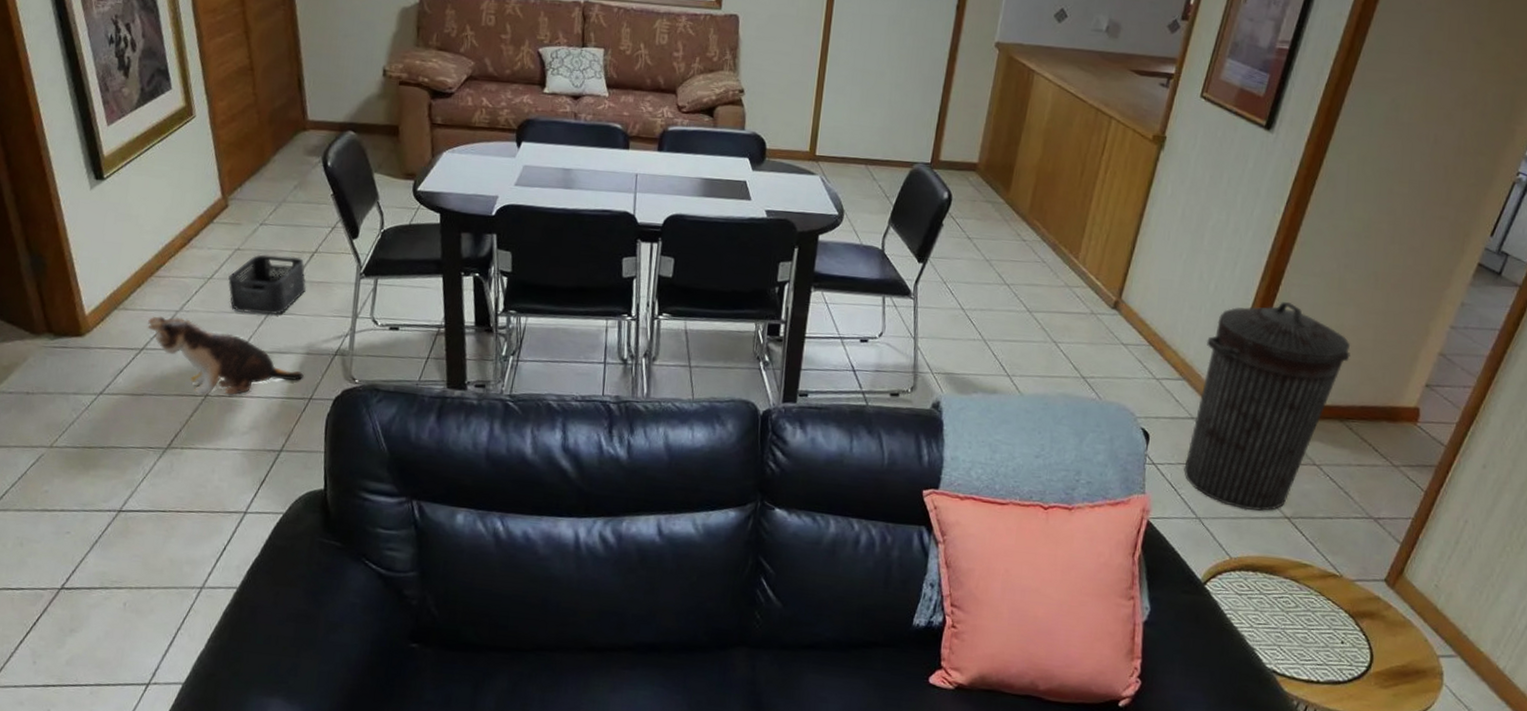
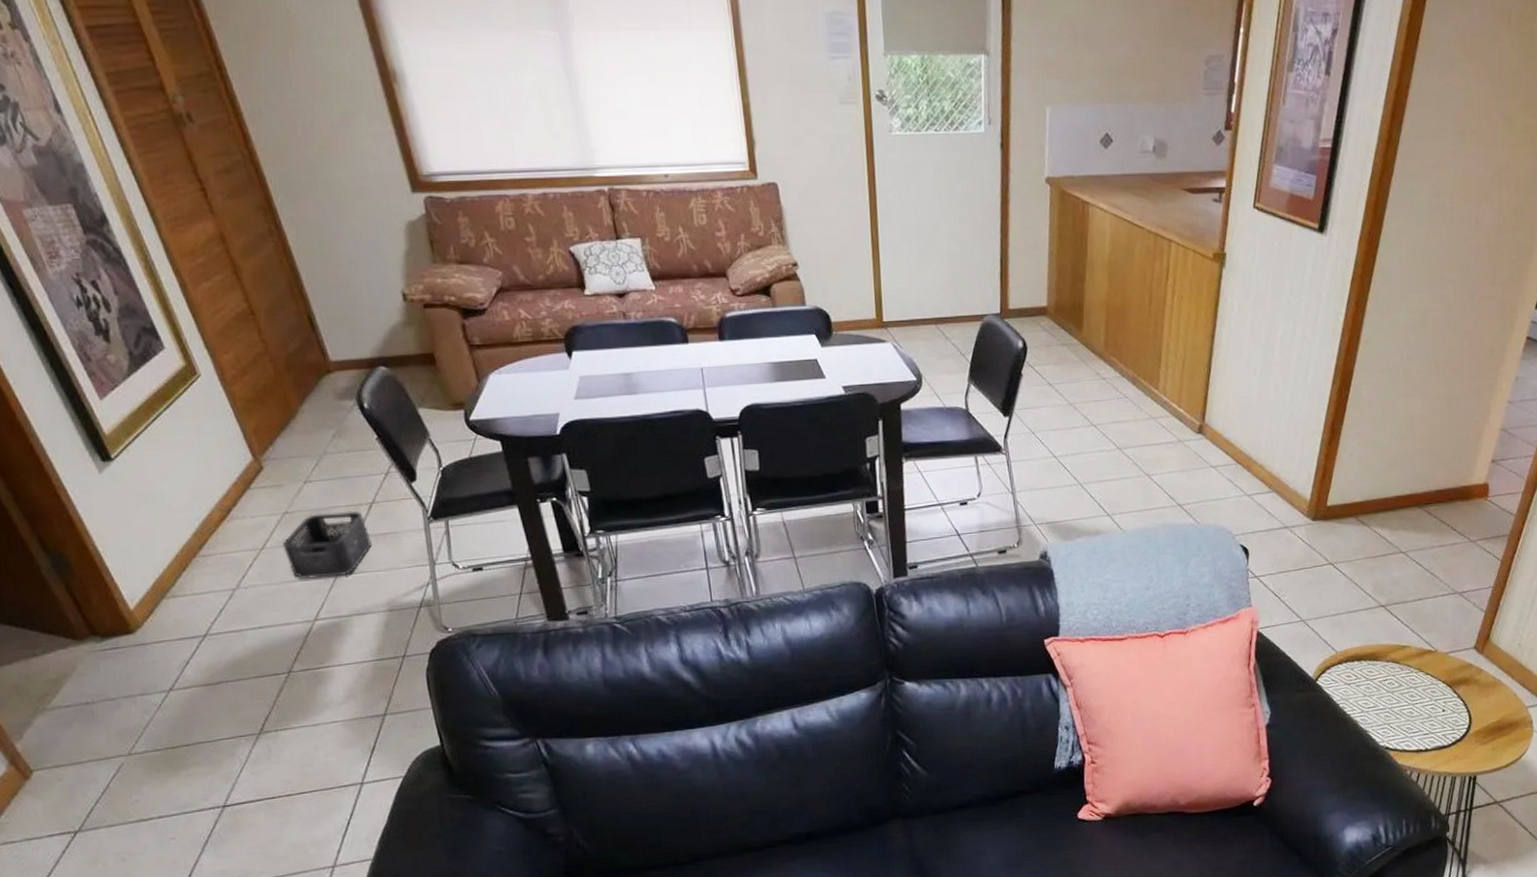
plush toy: present [147,316,304,395] -> none [204,595,391,672]
trash can: present [1184,301,1351,511] -> none [1284,400,1422,606]

